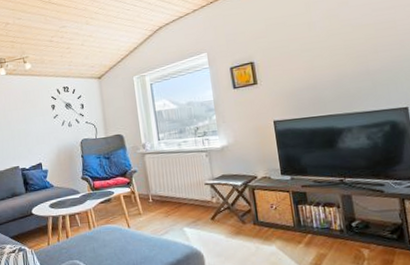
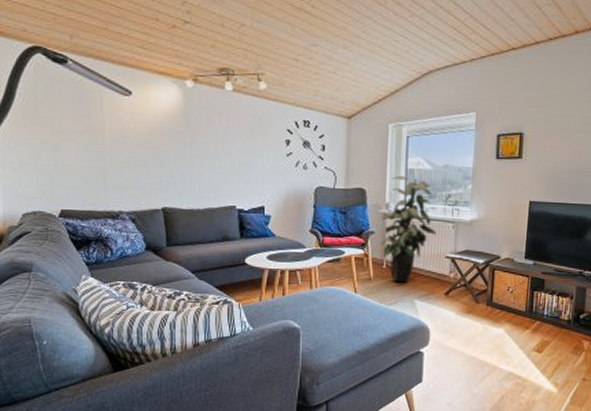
indoor plant: none [141,118,193,214] -> present [381,176,437,283]

